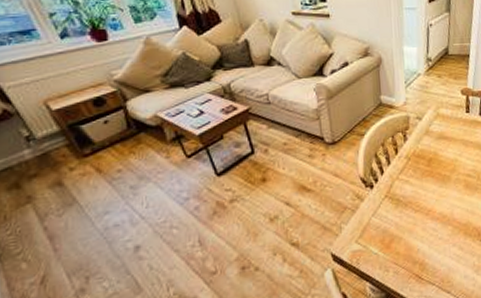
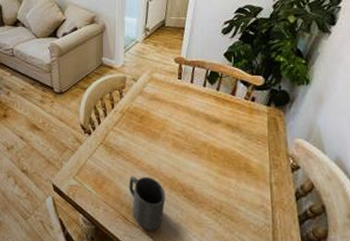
mug: none [420,226,461,286] -> present [129,176,166,230]

